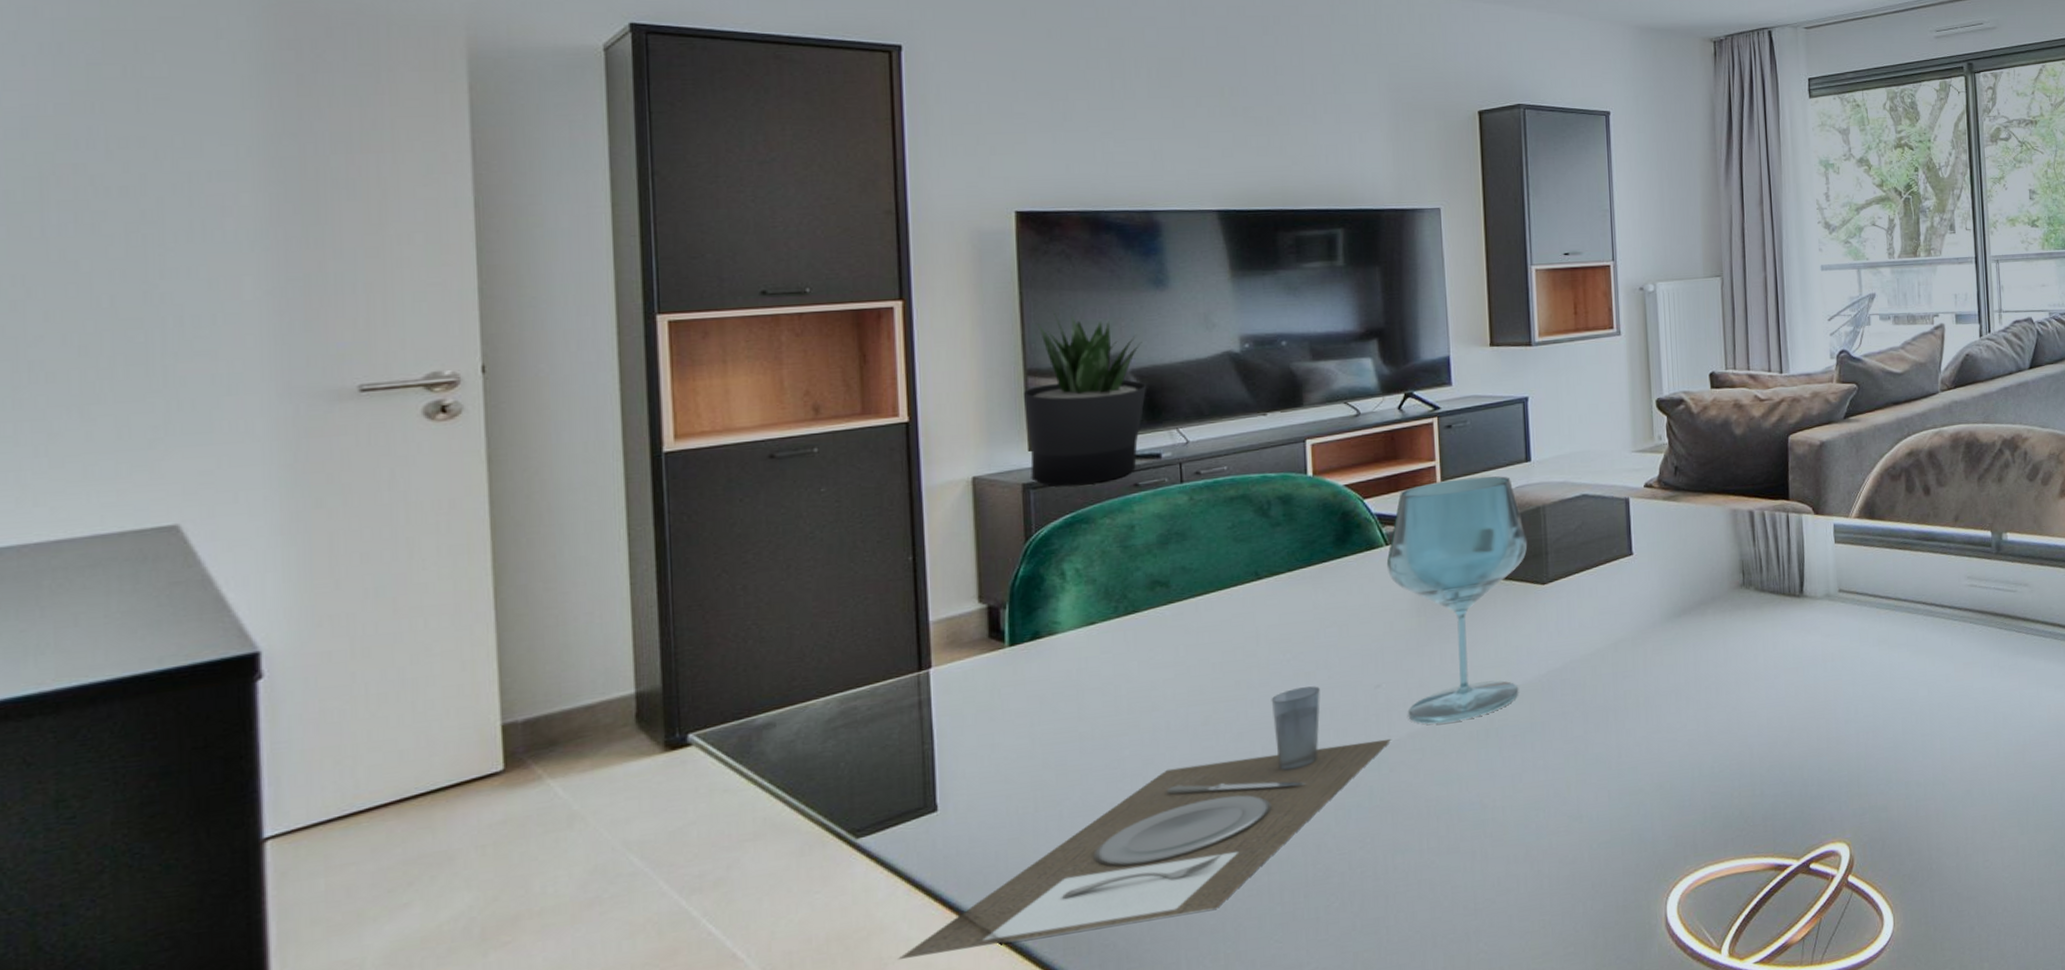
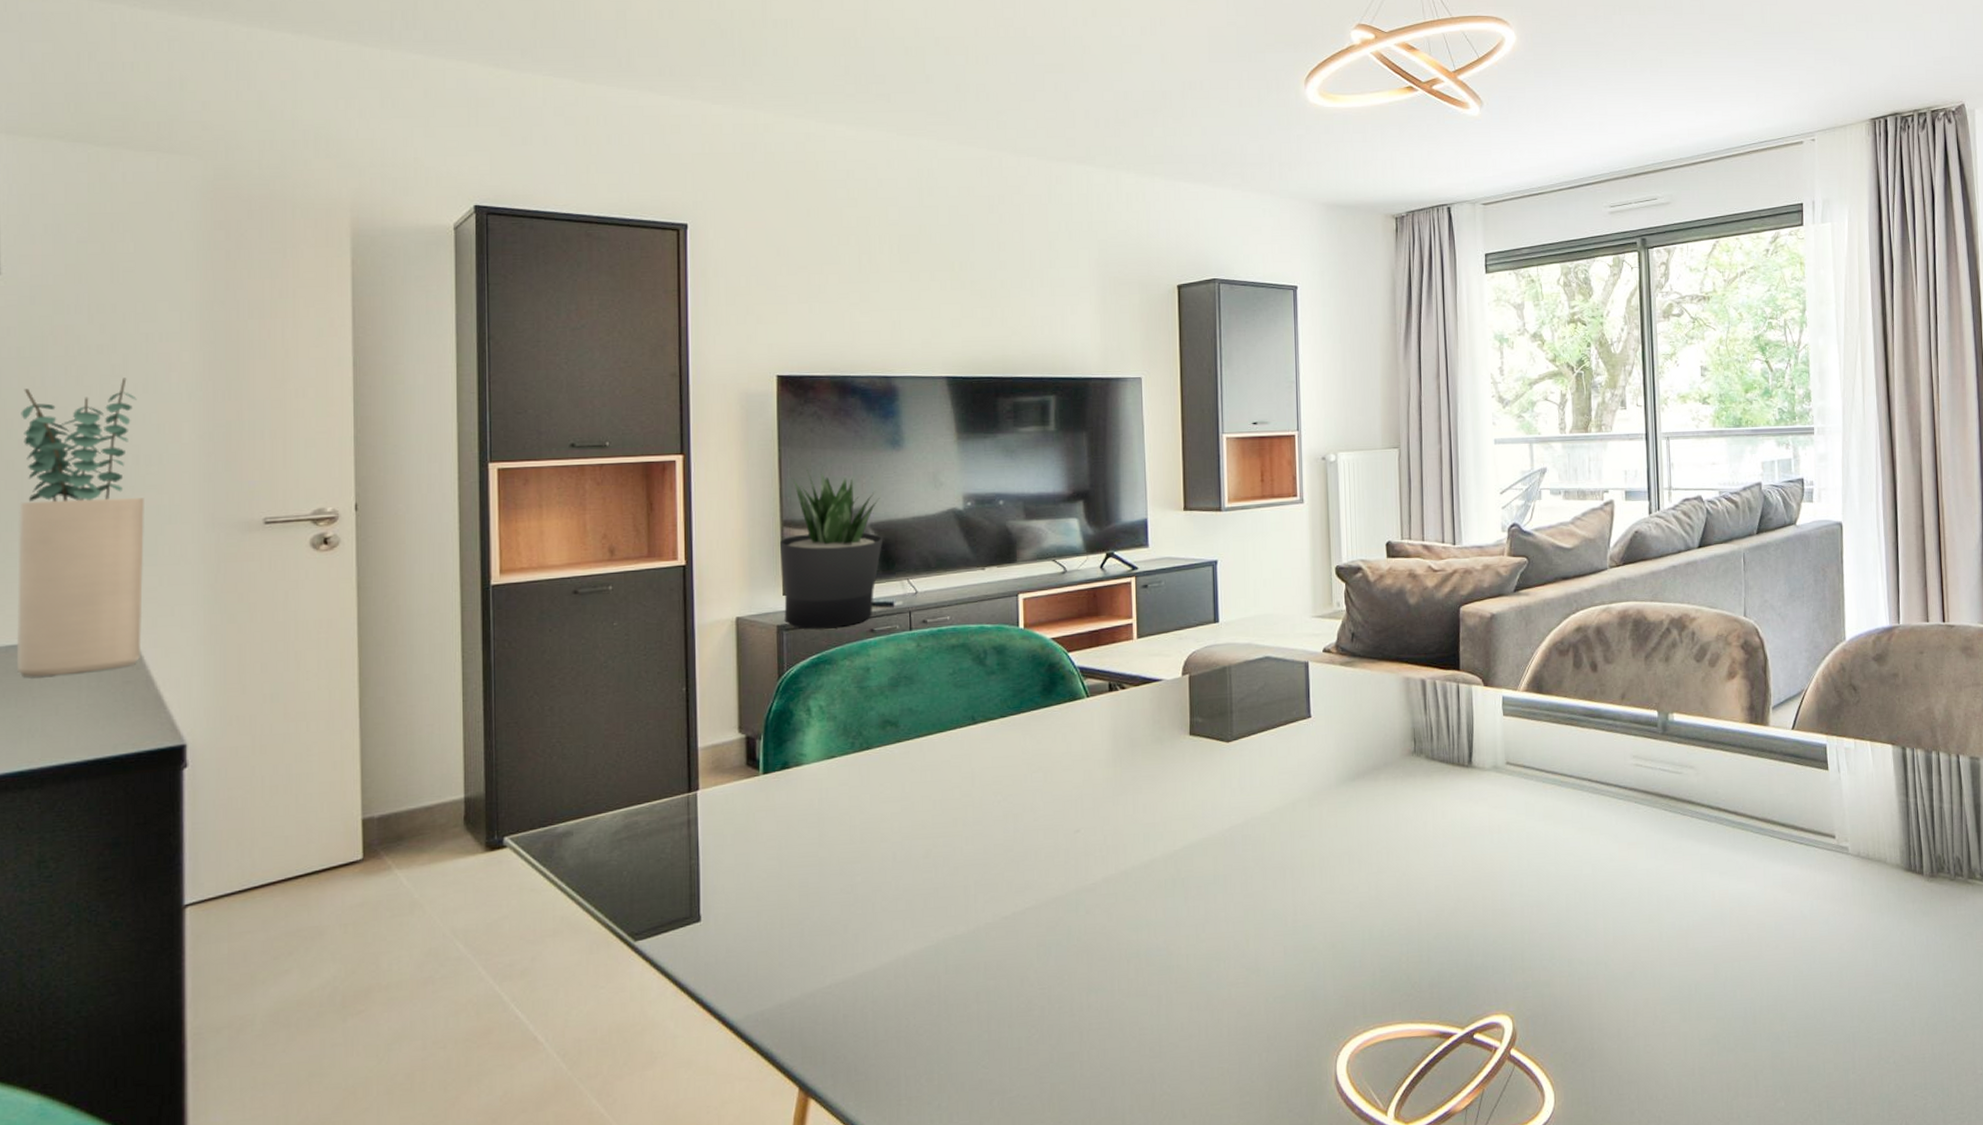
vase: none [12,225,195,584] -> present [16,378,144,678]
place setting: present [898,686,1392,960] -> none [666,827,1089,1055]
wine glass: present [1386,476,1528,724] -> none [1087,635,1215,871]

